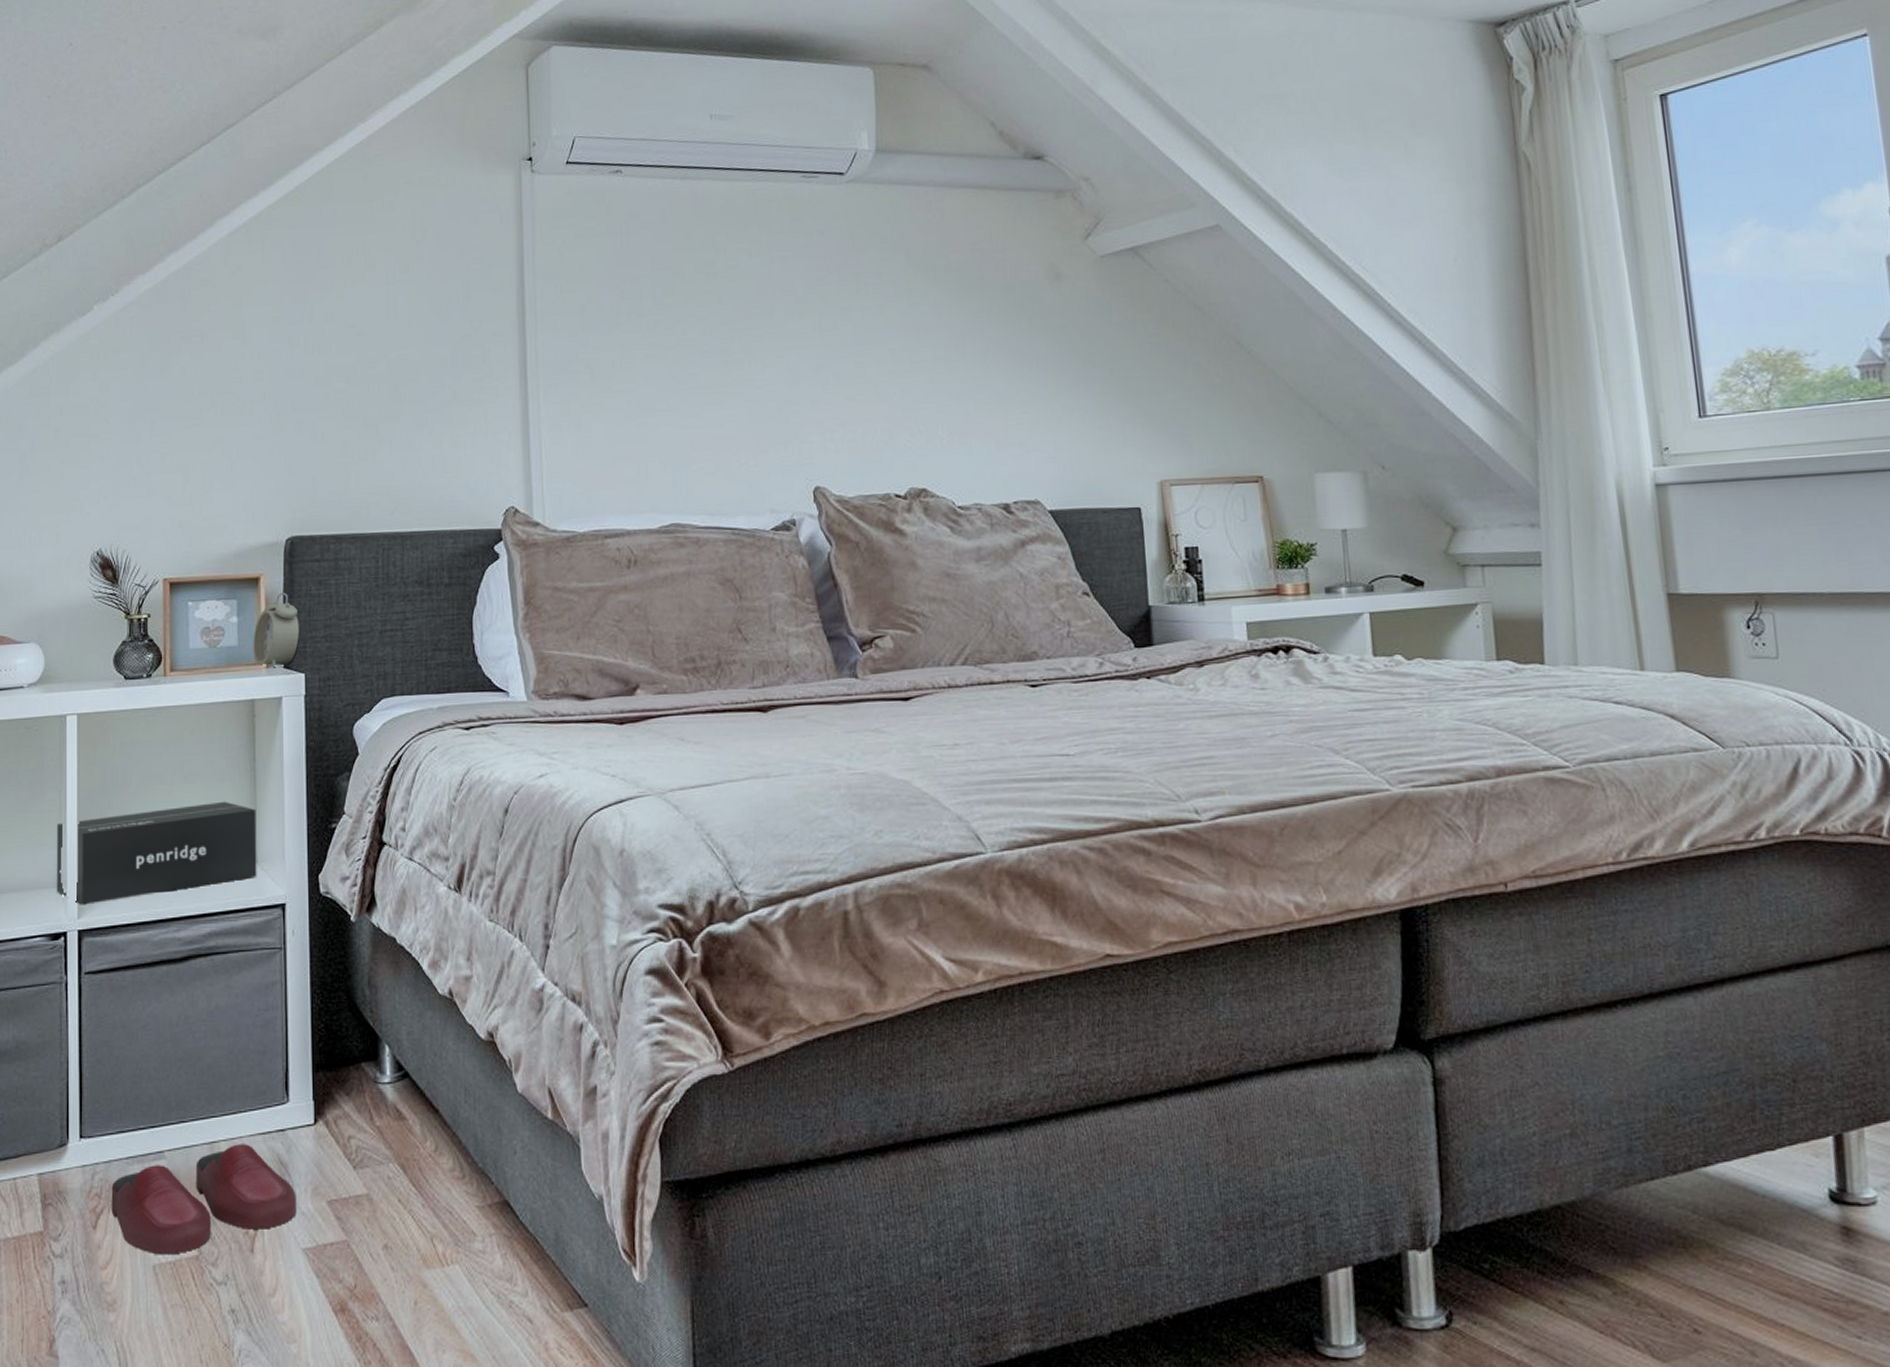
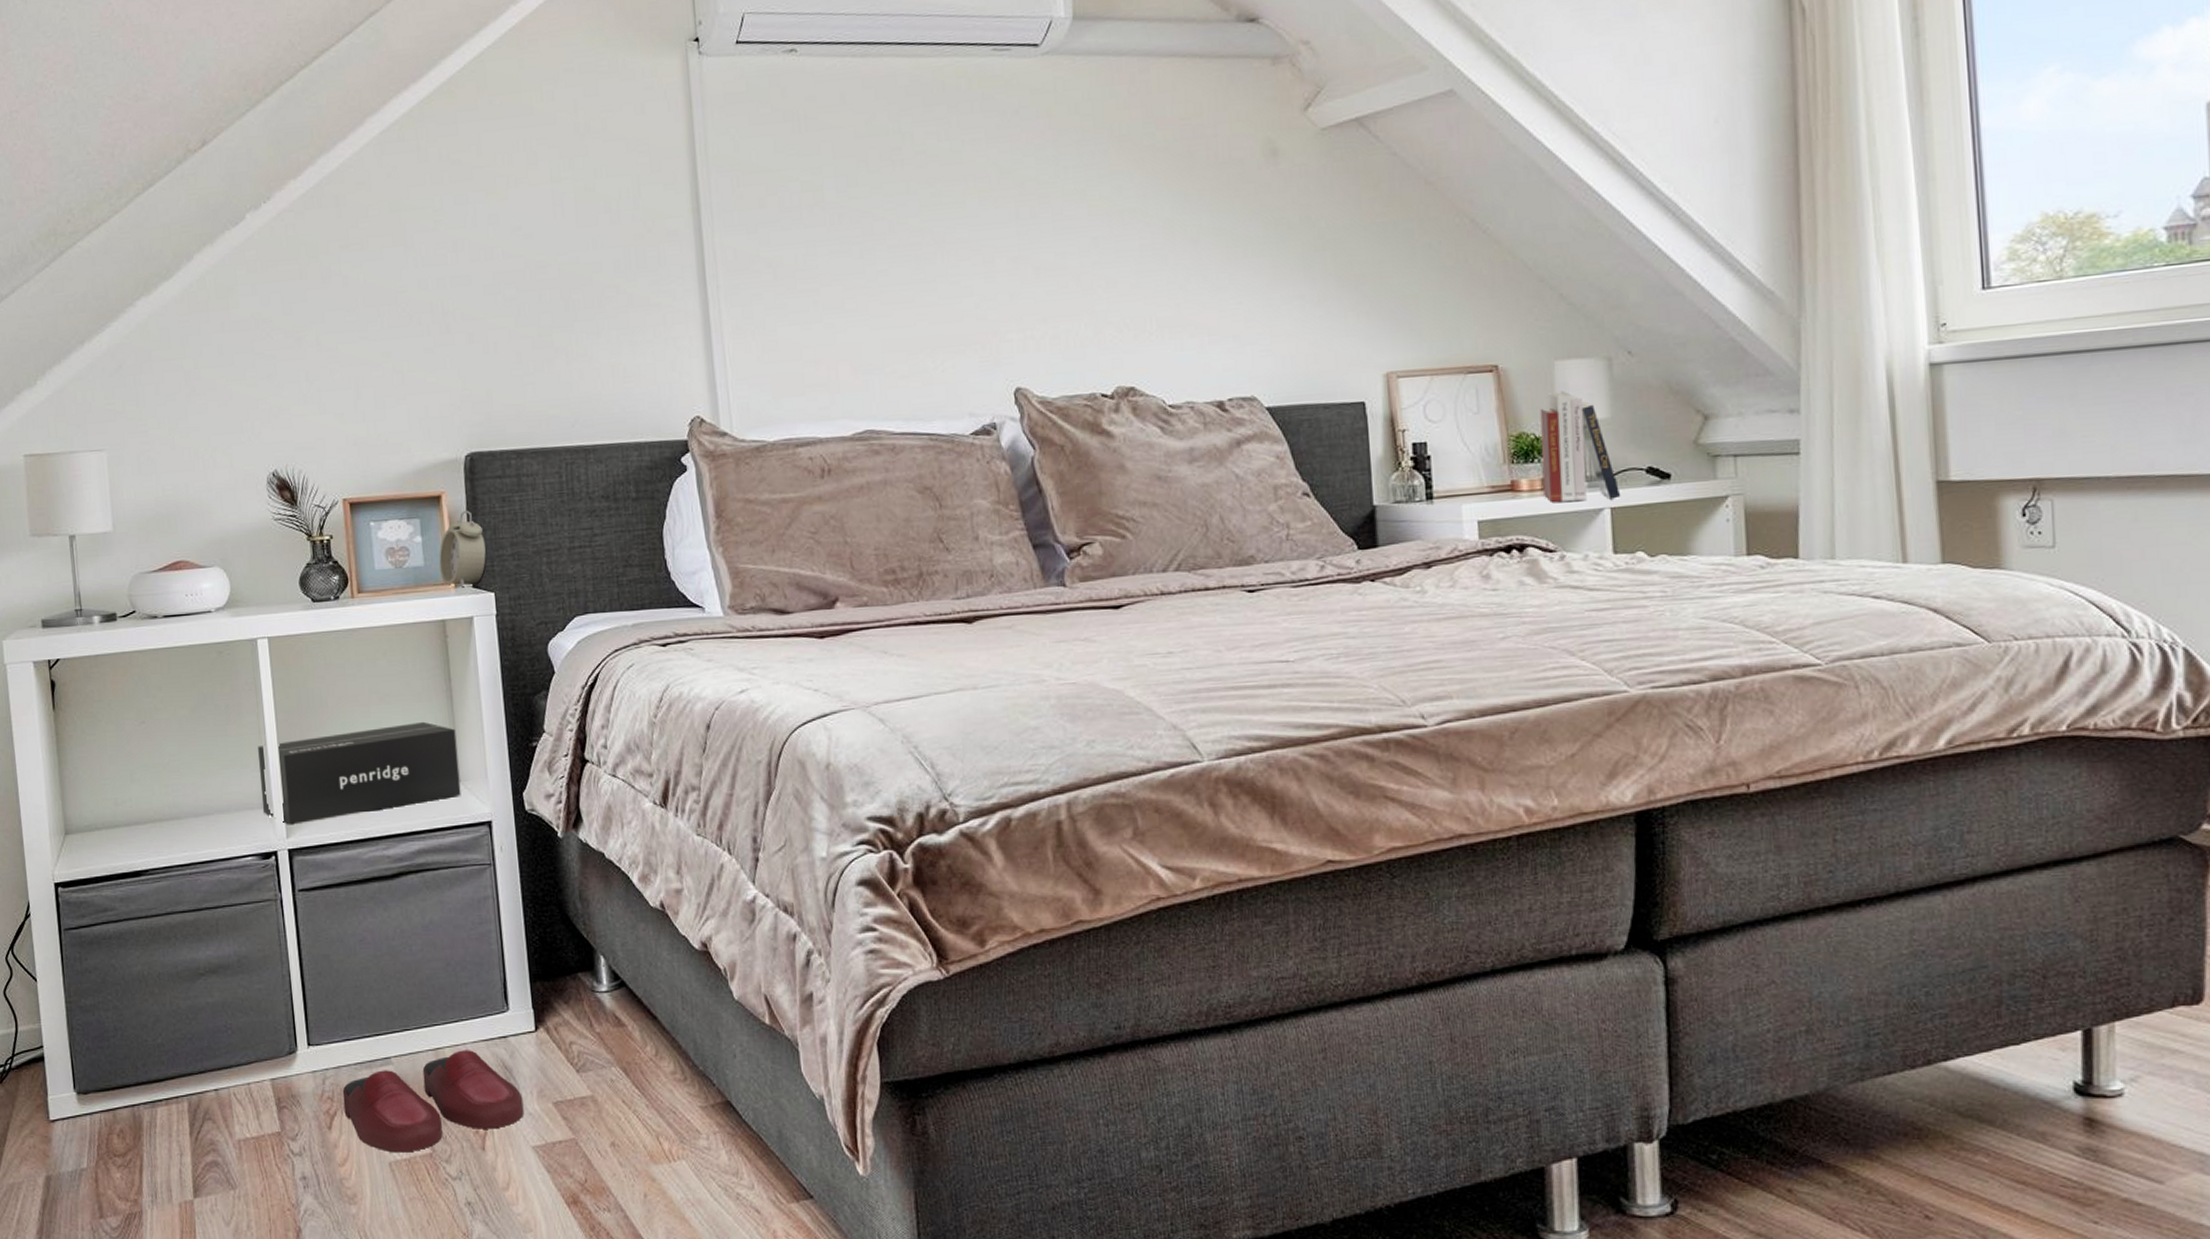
books: none [1302,501,1379,606] -> present [1540,390,1621,502]

